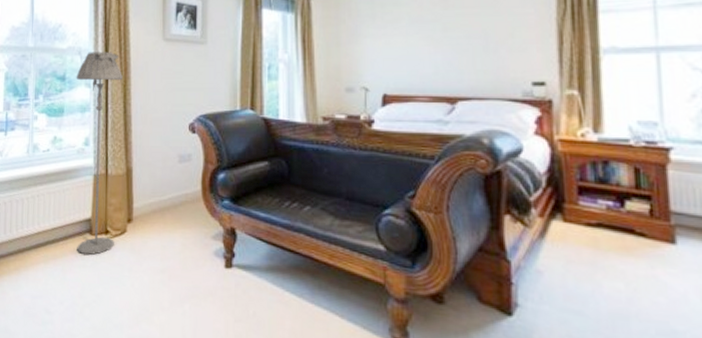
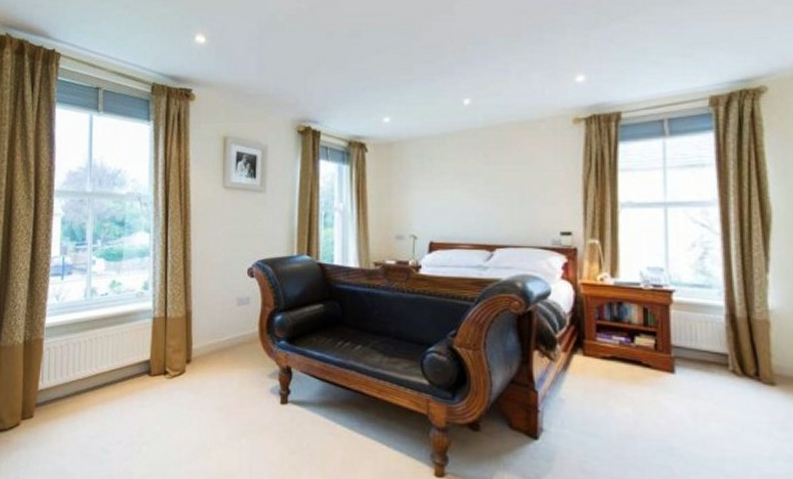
floor lamp: present [76,51,123,255] -> none [135,198,183,396]

